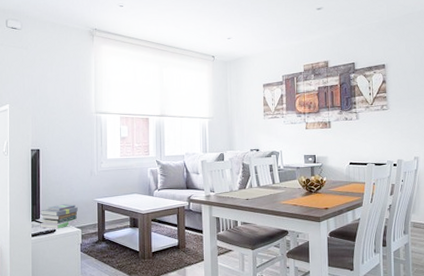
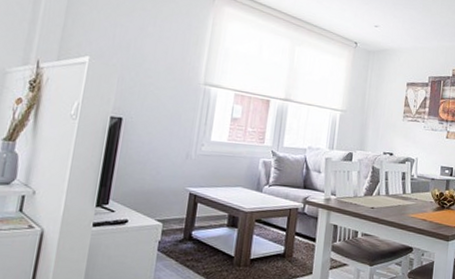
books: present [40,204,78,229] -> none [106,189,163,220]

